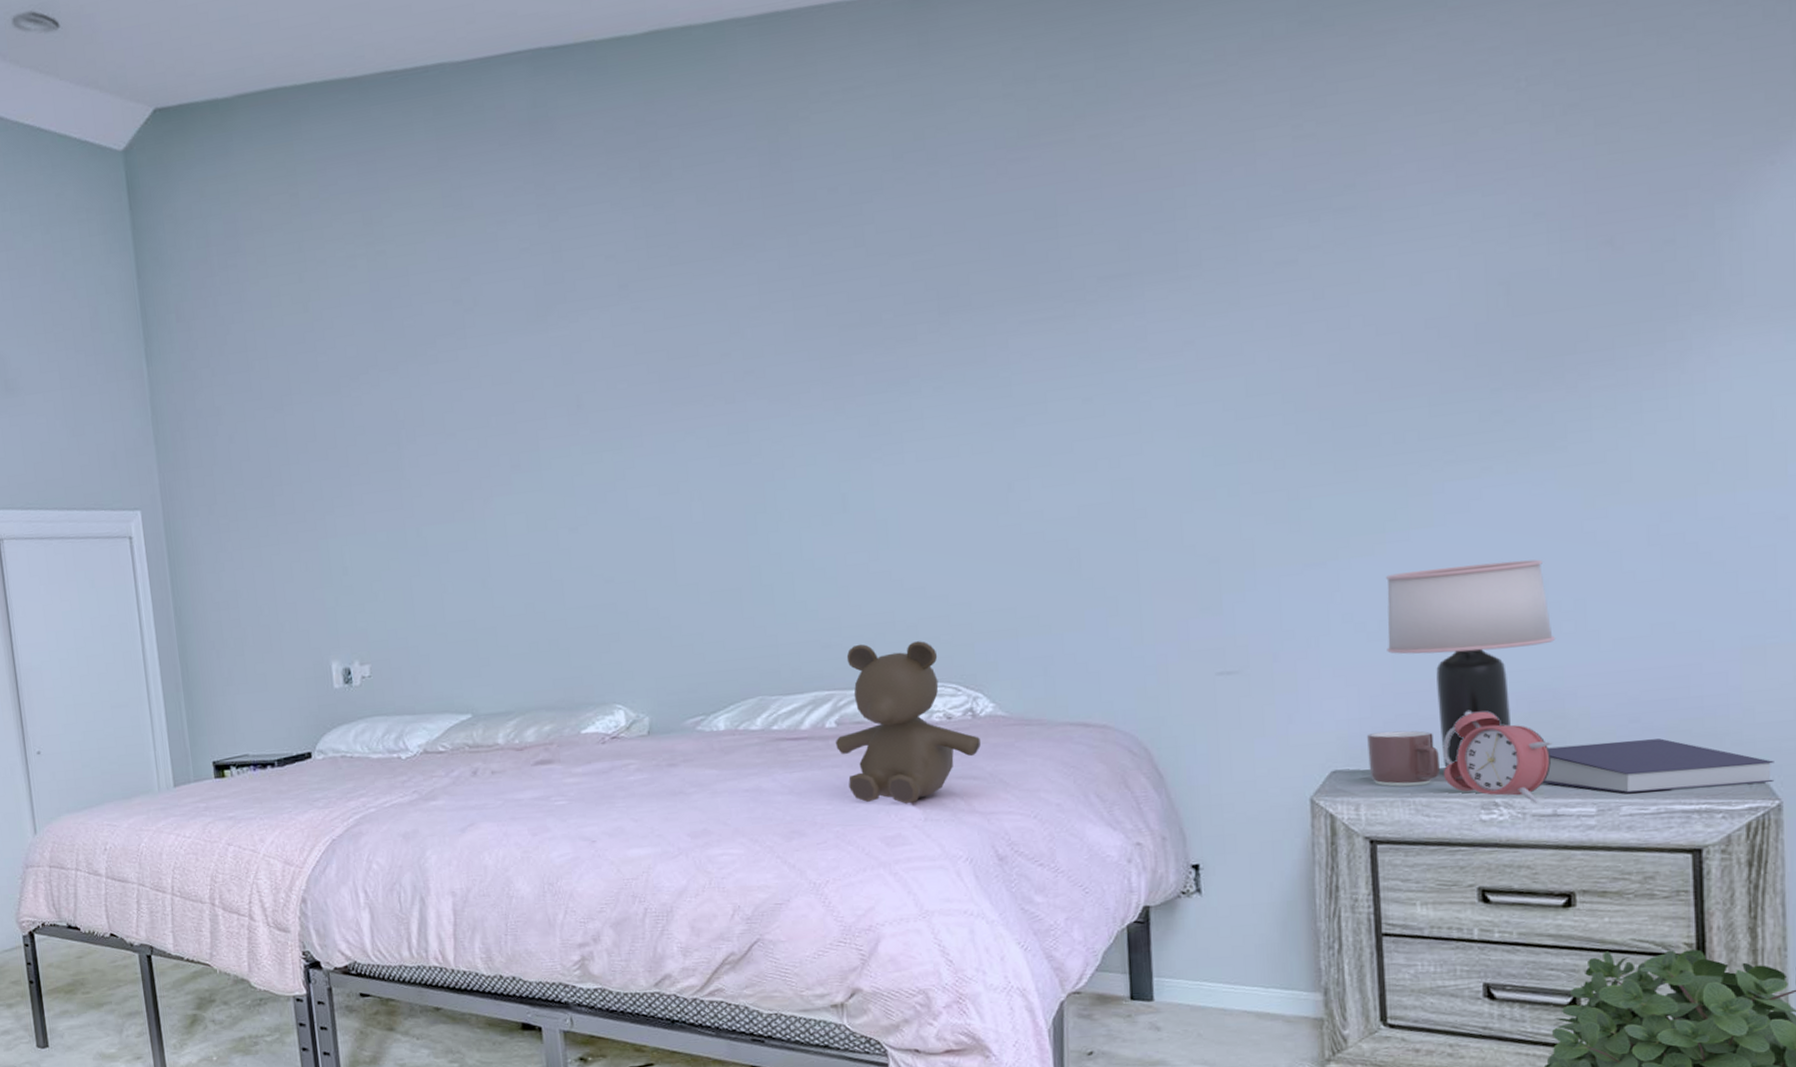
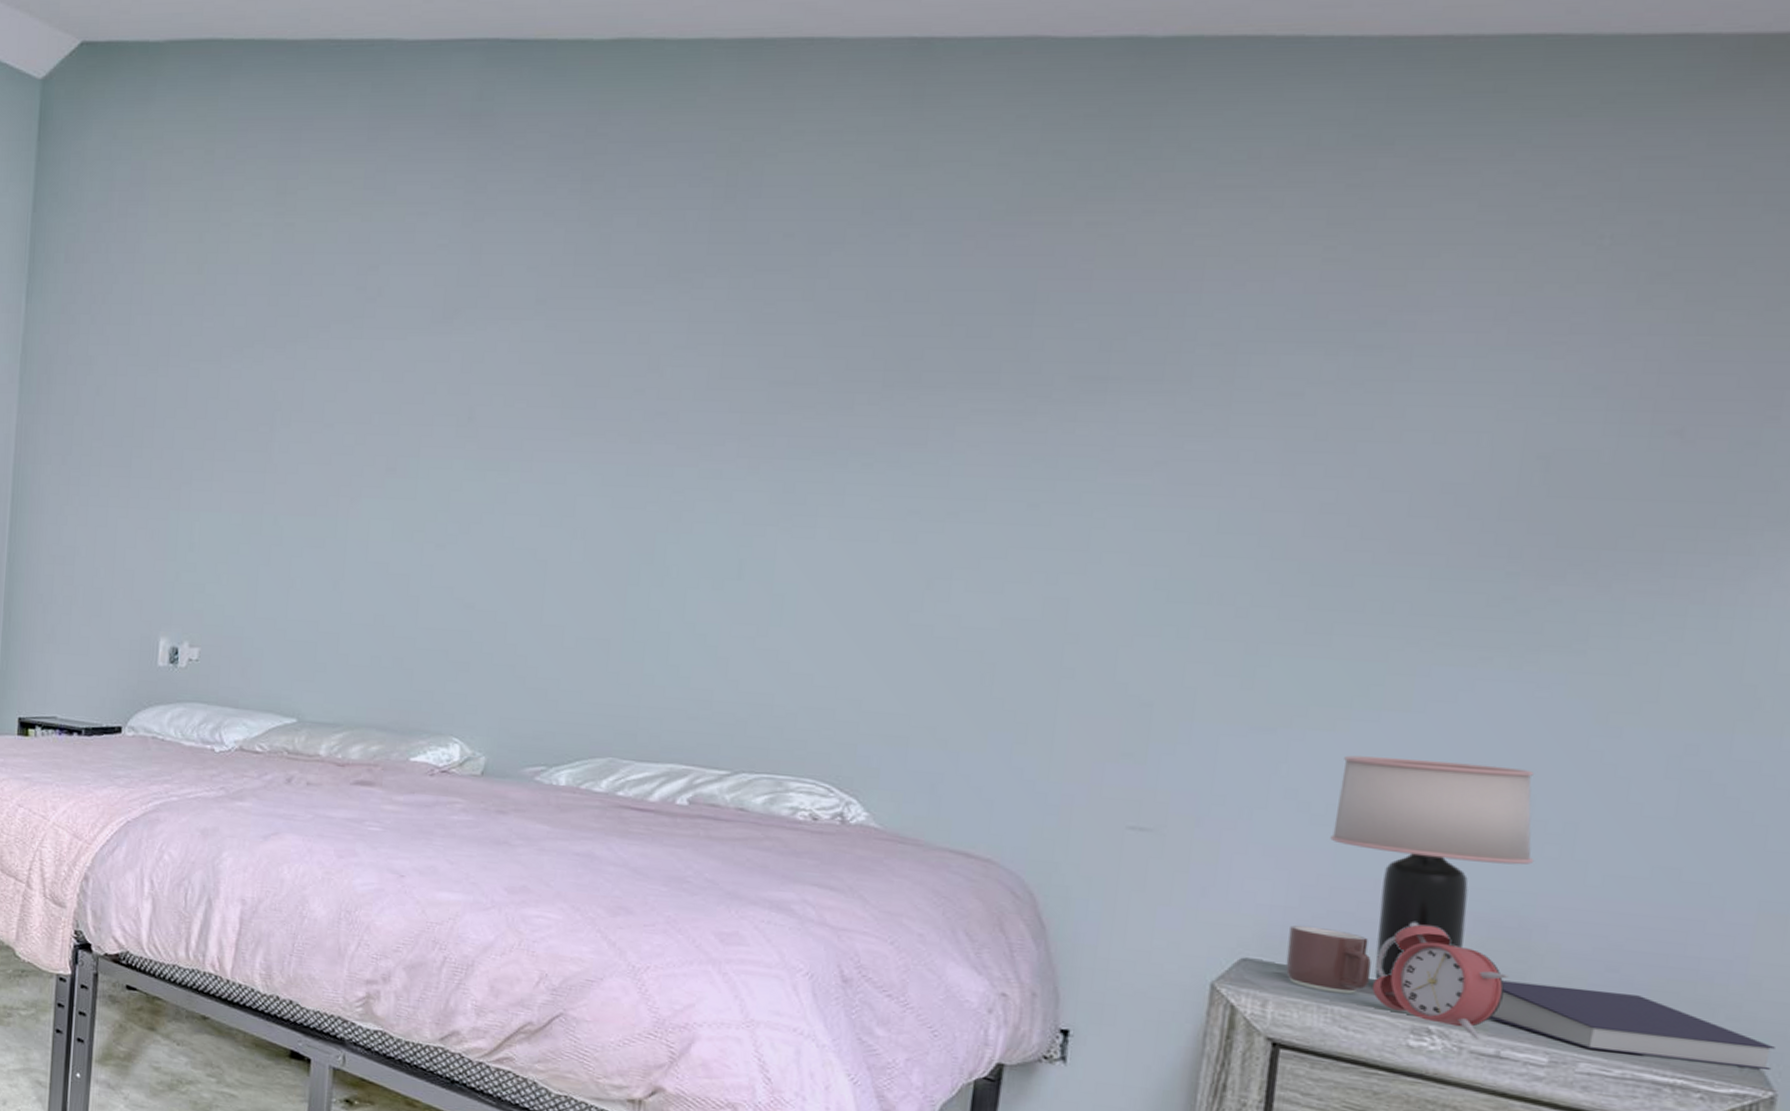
teddy bear: present [835,641,981,805] -> none [683,722,845,903]

